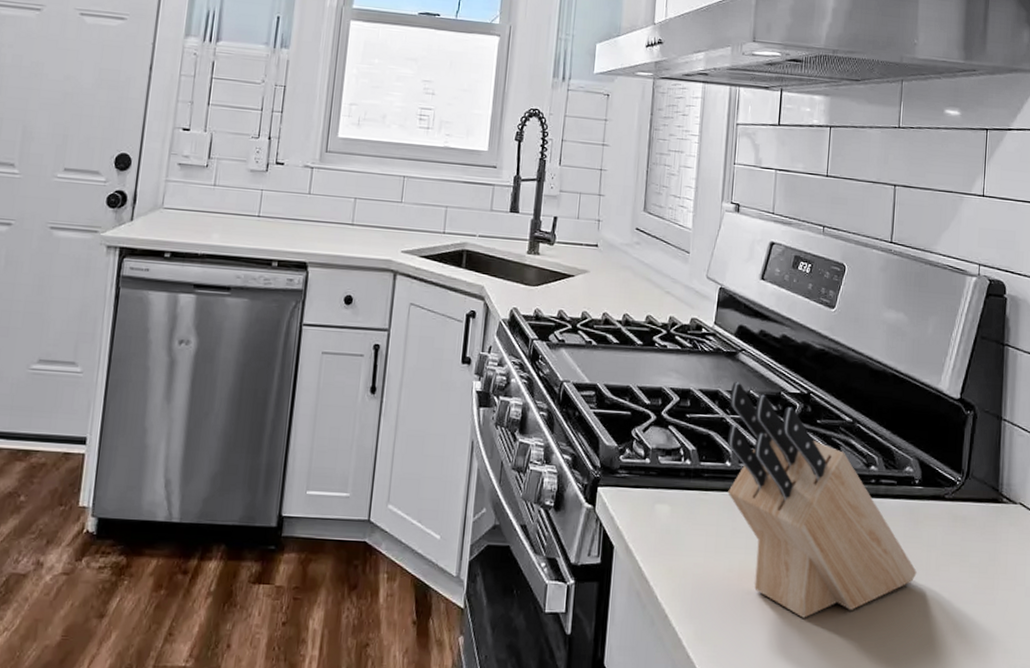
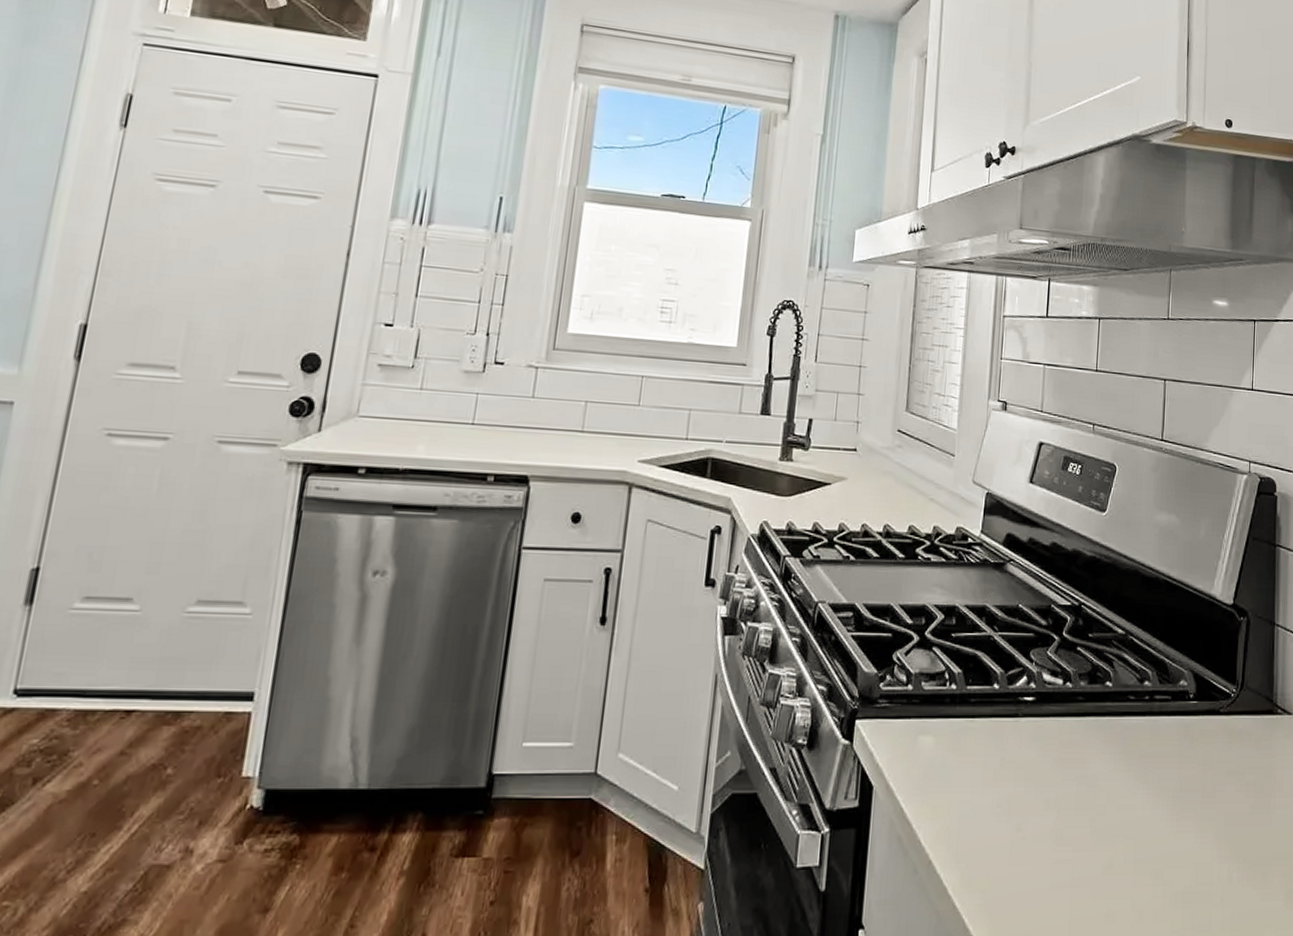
knife block: present [727,382,917,618] -> none [995,595,1193,854]

